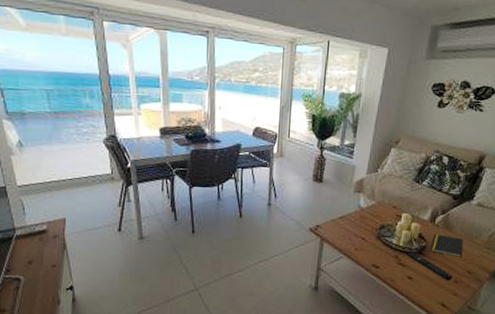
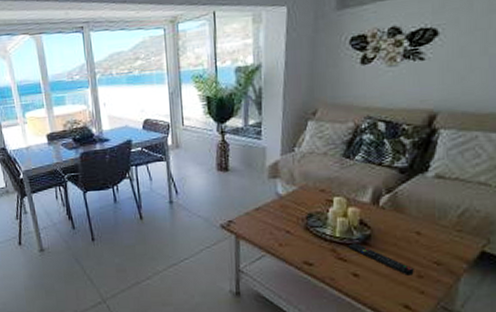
notepad: present [430,234,464,257] -> none [377,218,423,245]

